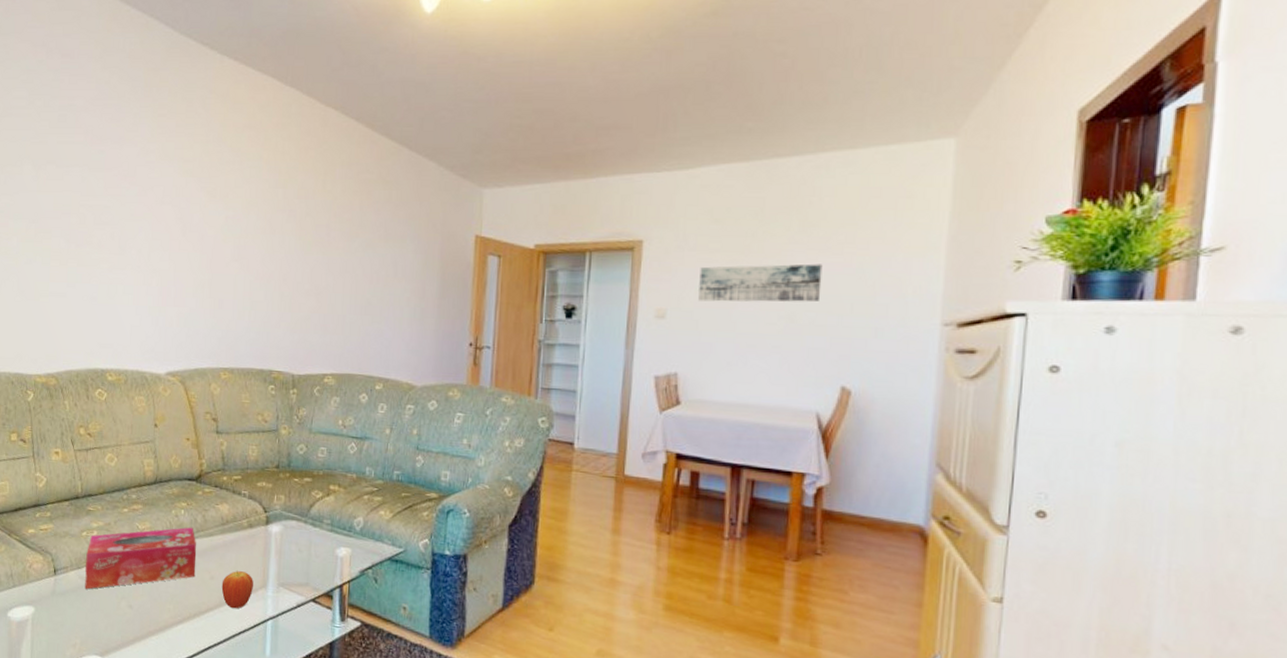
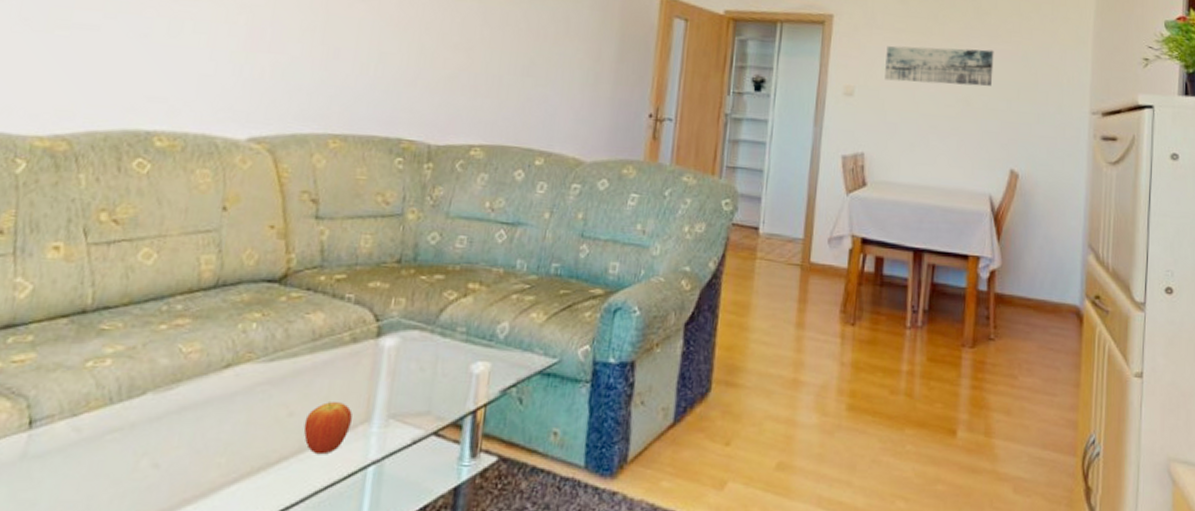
tissue box: present [85,527,197,590] -> none [80,346,273,446]

